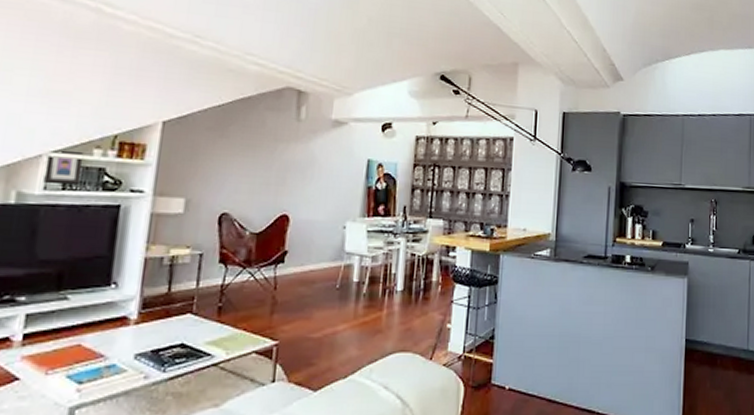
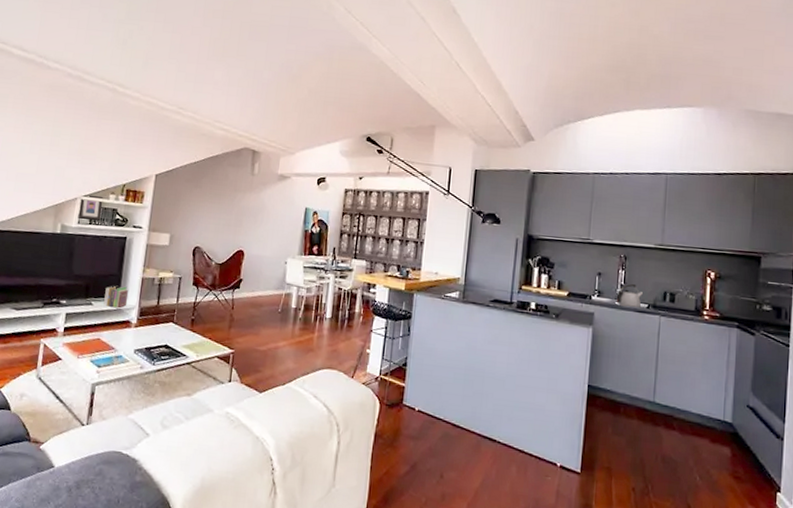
books: none [86,270,124,301] -> present [103,285,128,309]
kettle: none [709,228,734,254] -> present [616,283,644,308]

